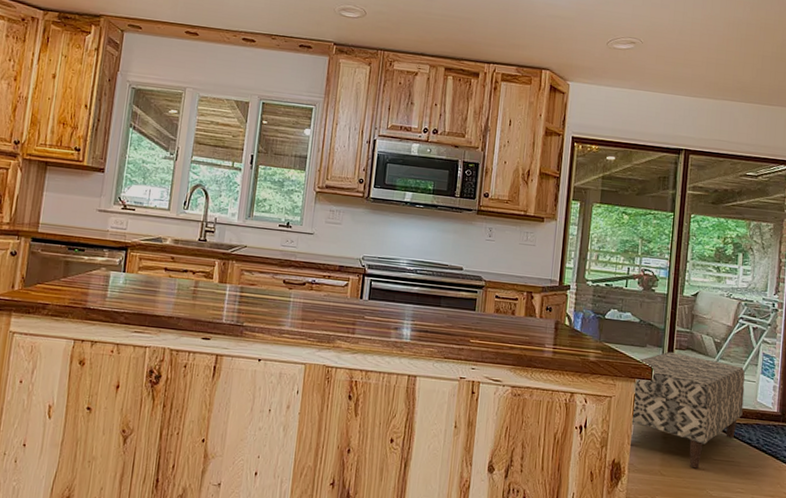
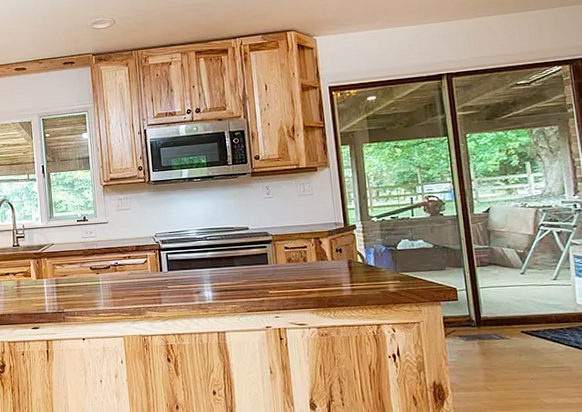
bench: present [632,351,745,469] -> none [440,270,564,379]

